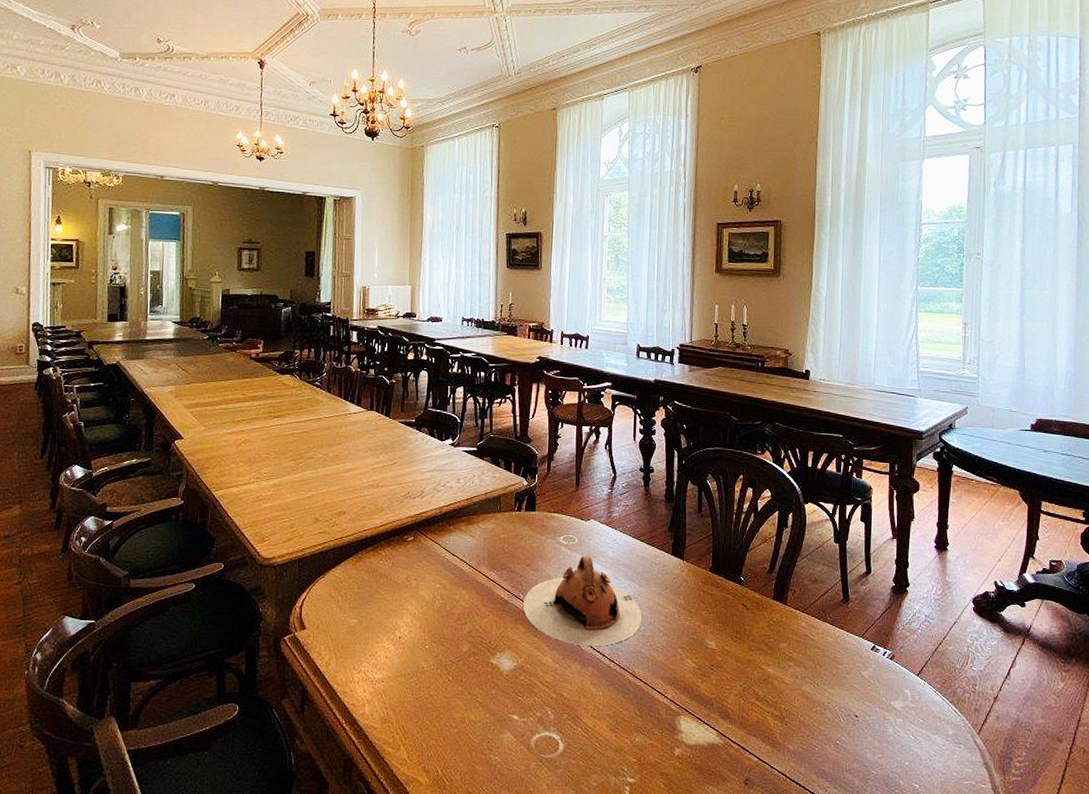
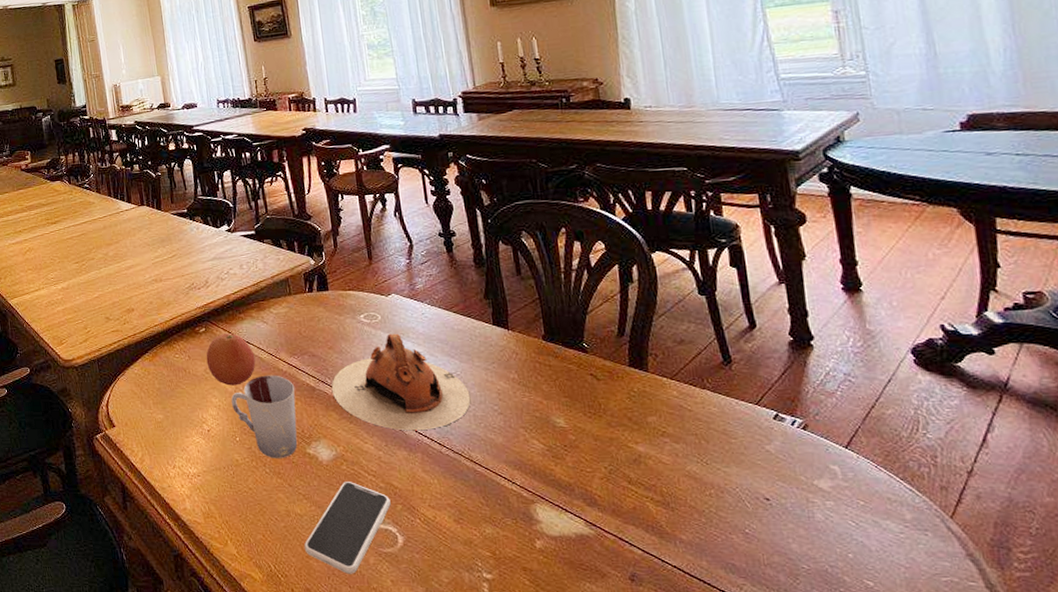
fruit: none [409,544,457,595] -> present [206,333,256,386]
cup: none [427,586,490,667] -> present [231,375,298,458]
smartphone: none [472,691,558,778] -> present [304,482,391,574]

